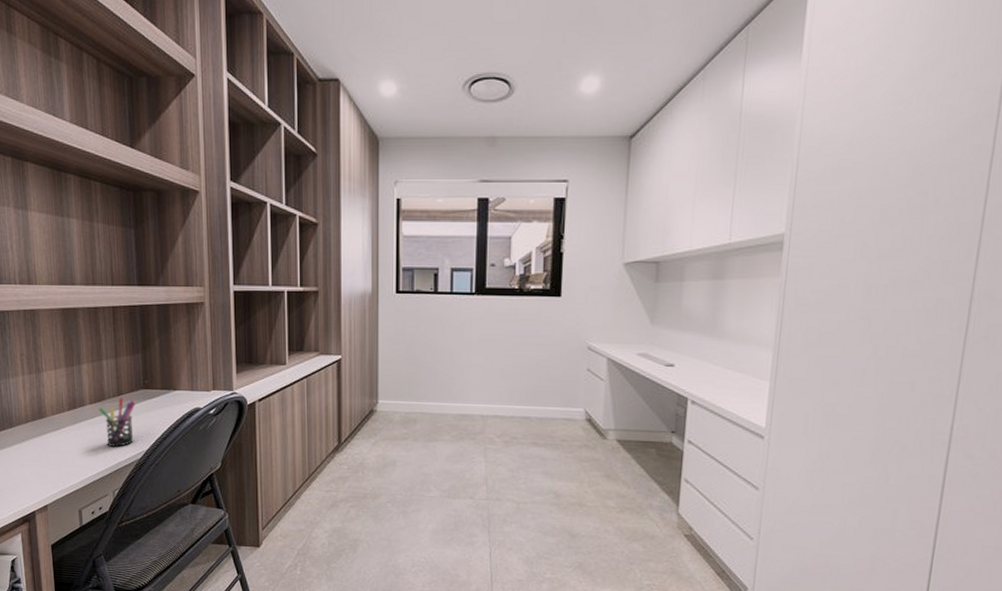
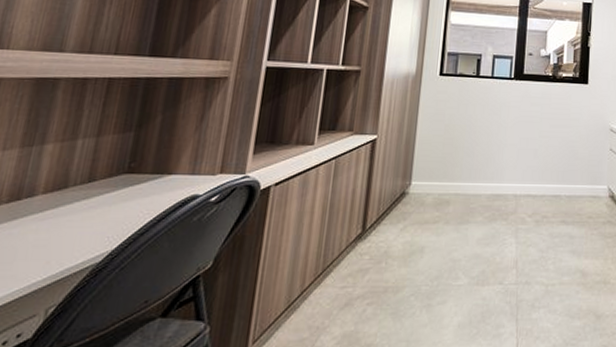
pen holder: present [98,397,136,447] -> none [54,184,111,248]

